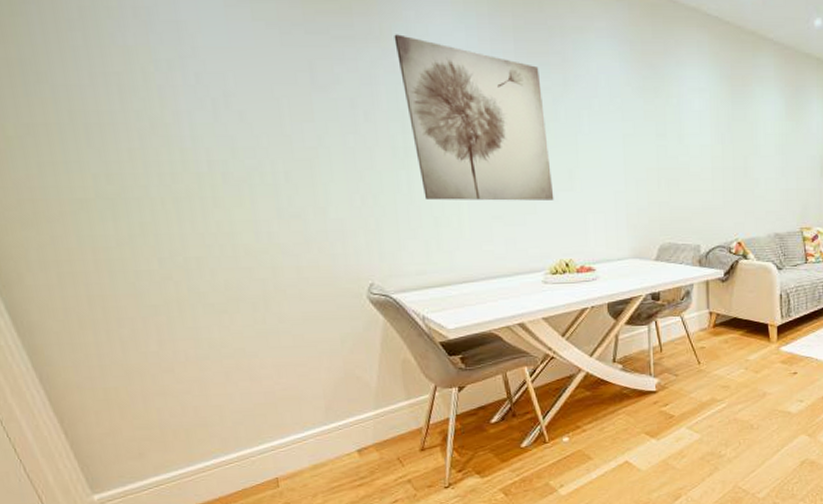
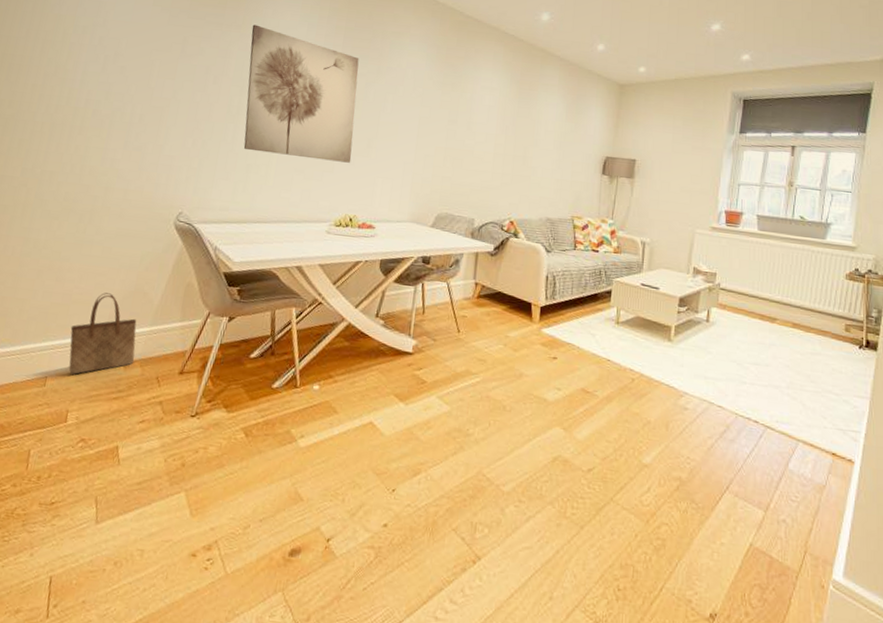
tote bag: none [285,383,369,471] -> present [69,292,137,375]

